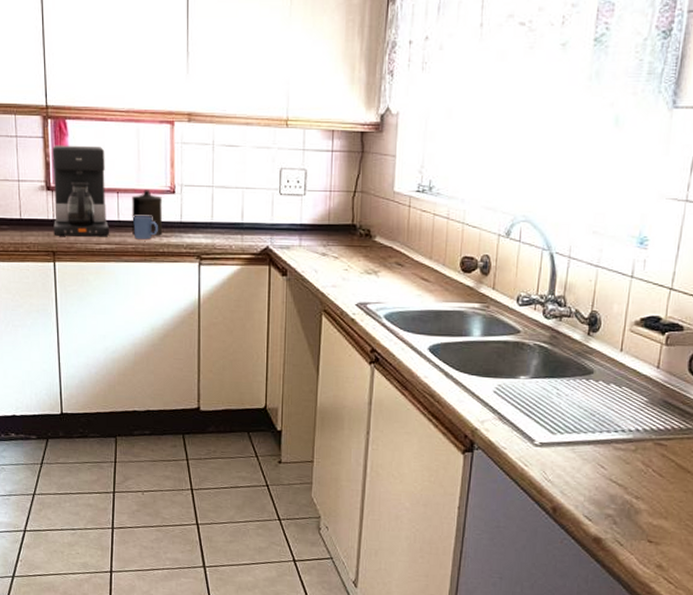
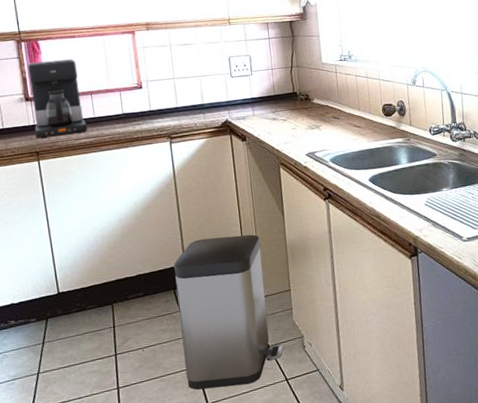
canister: present [132,190,163,236] -> none [104,88,135,128]
mug: present [133,215,159,241] -> none [107,109,132,132]
pedal bin: none [185,383,296,556] -> present [174,234,284,390]

